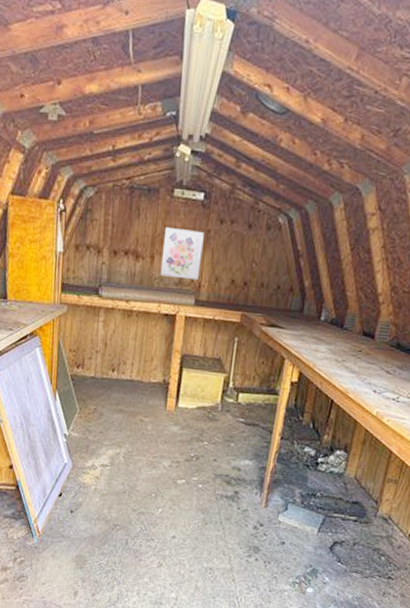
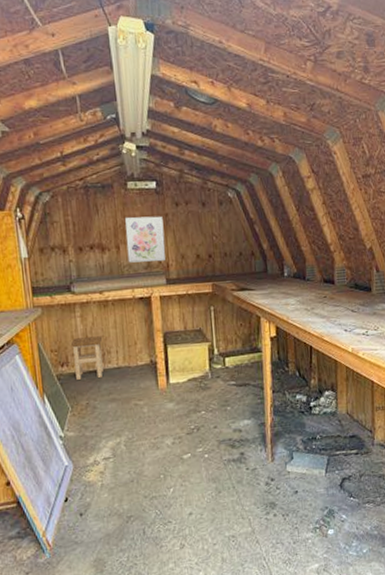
stool: none [89,342,121,386] -> present [70,336,103,380]

